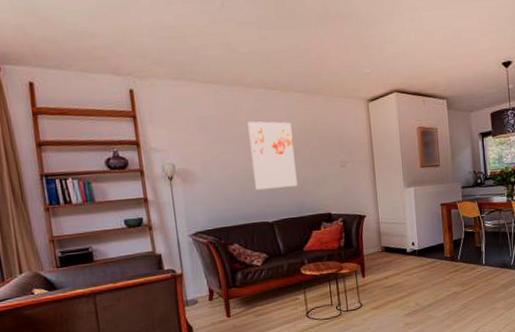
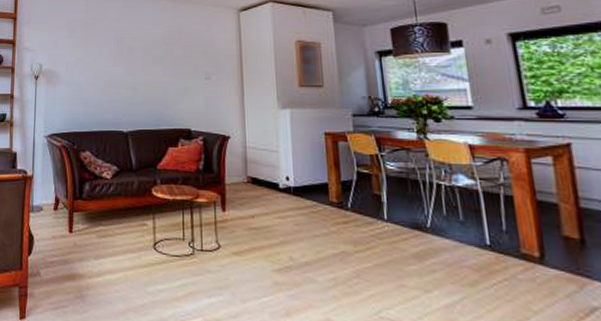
wall art: present [247,121,297,190] -> none [113,26,157,96]

